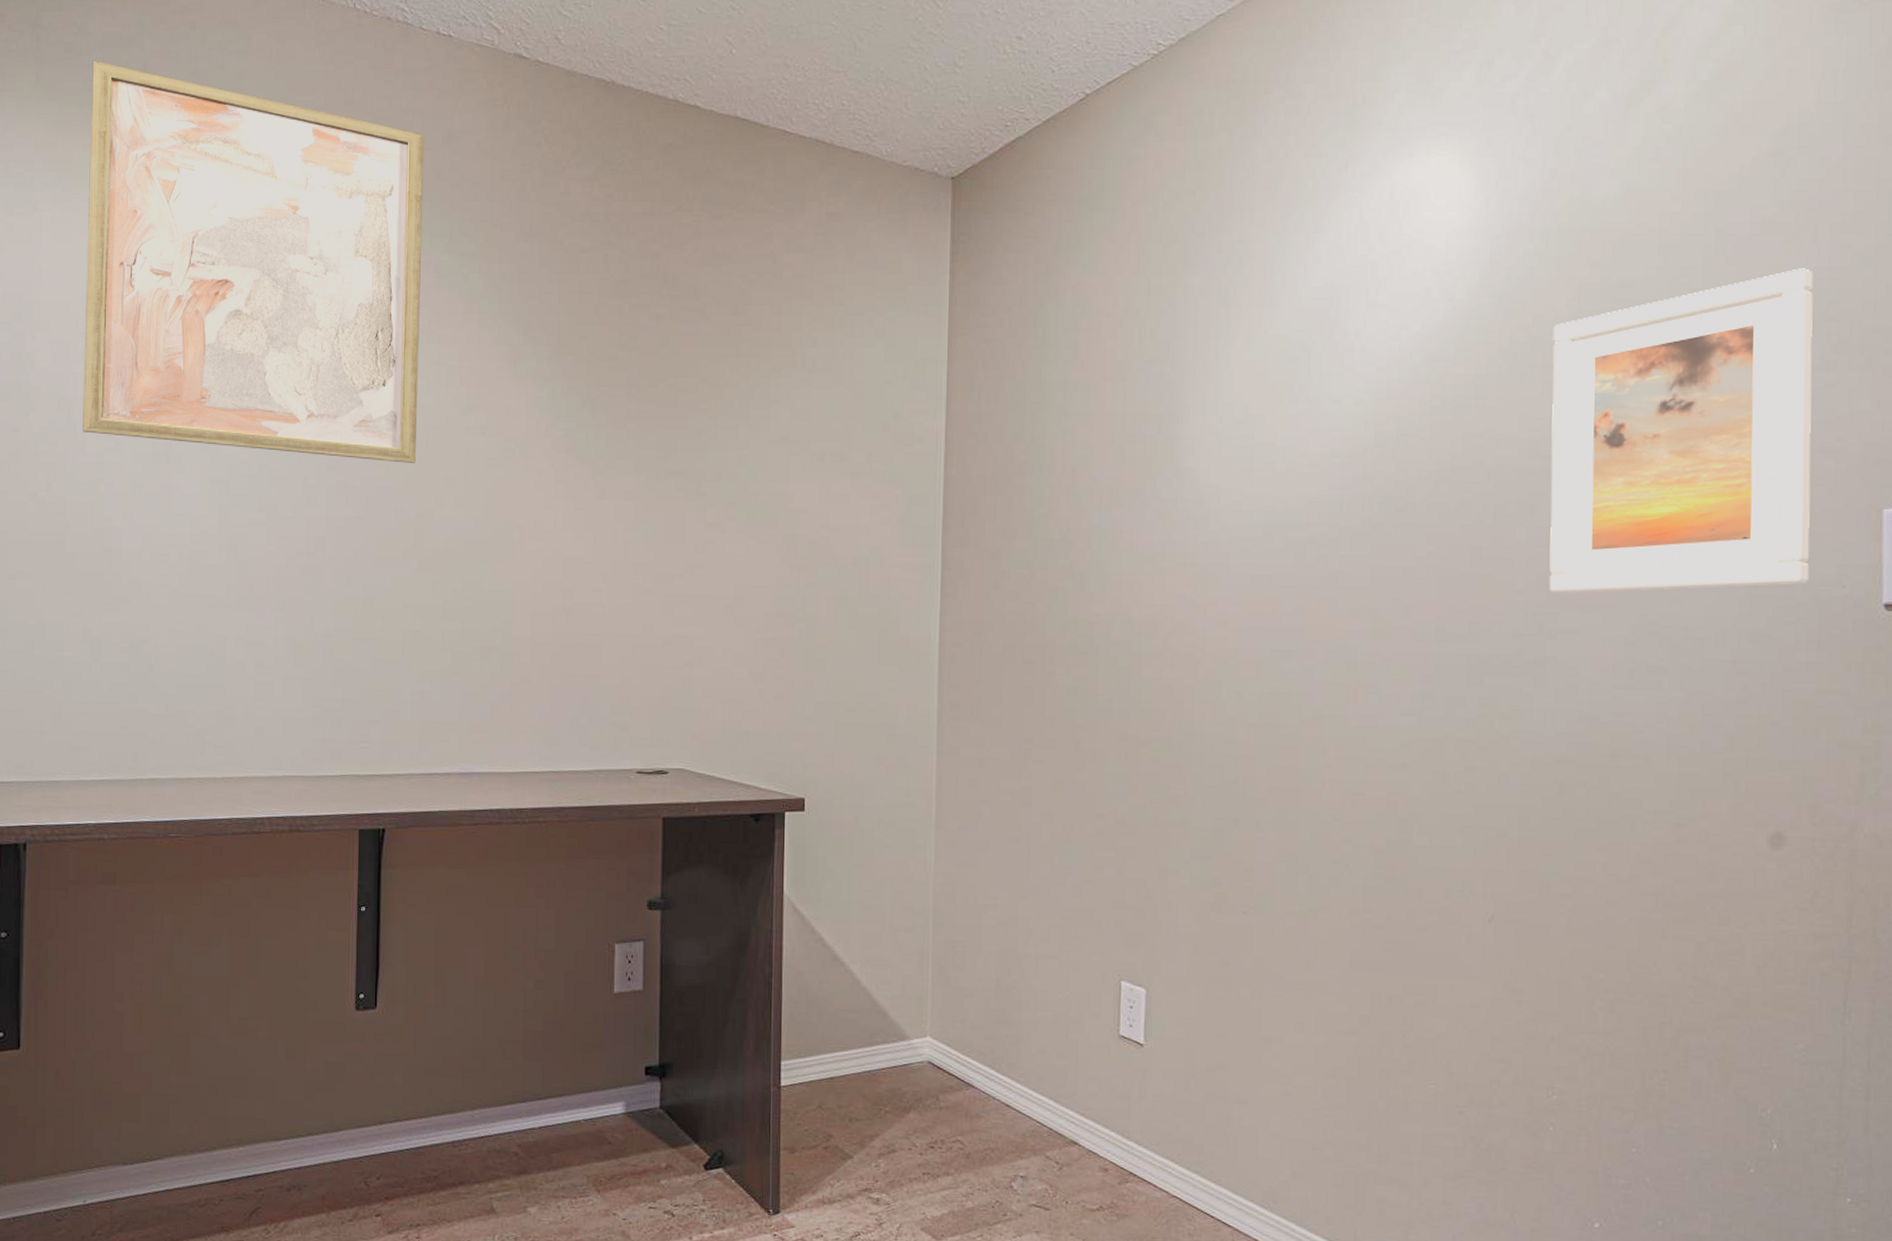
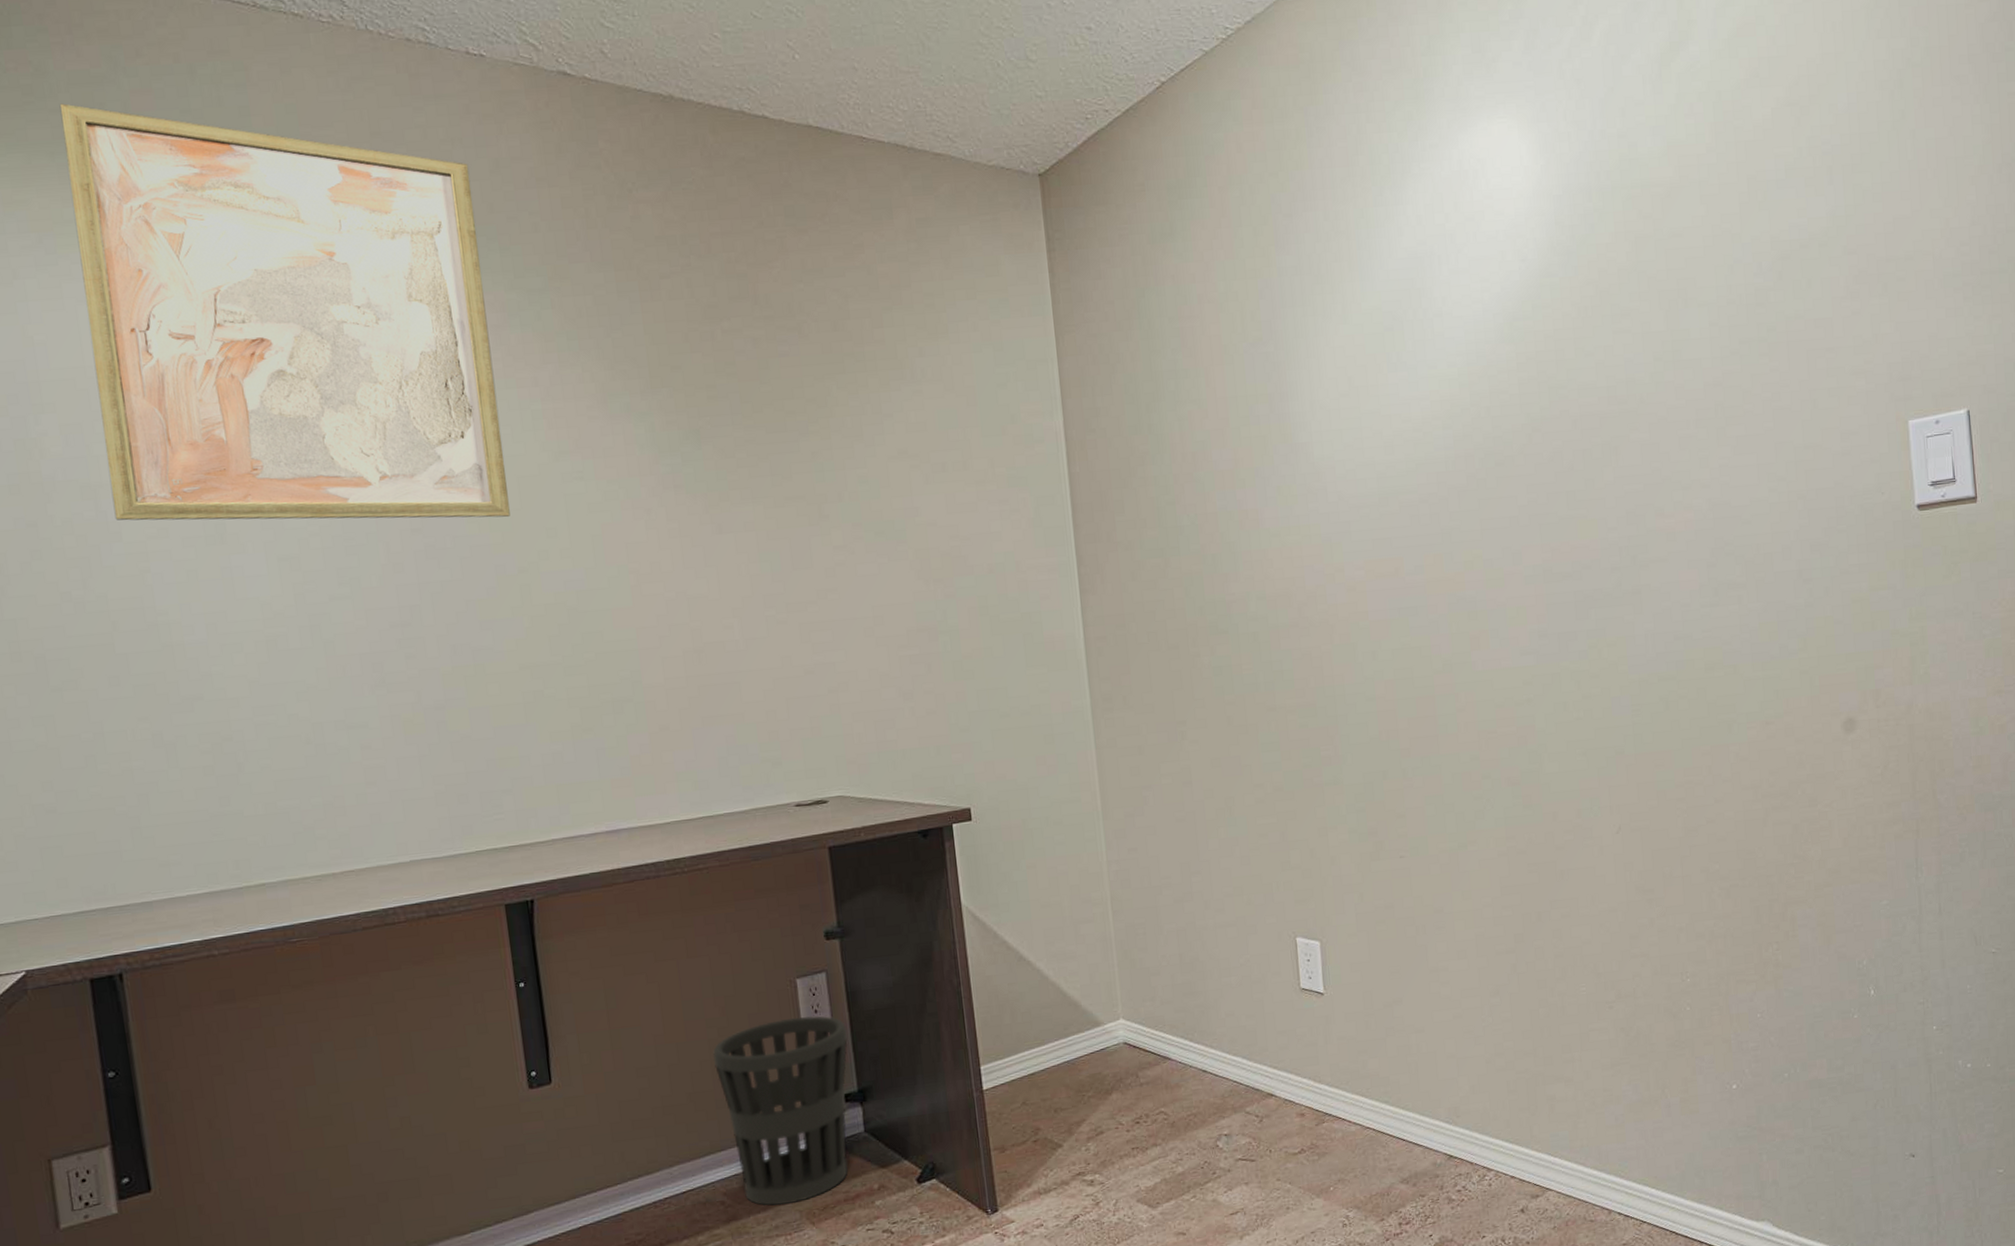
wastebasket: none [526,982,657,1168] -> present [712,1016,848,1206]
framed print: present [1549,268,1813,593] -> none [1617,208,1854,526]

